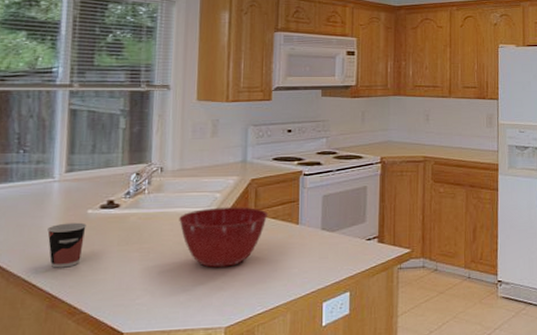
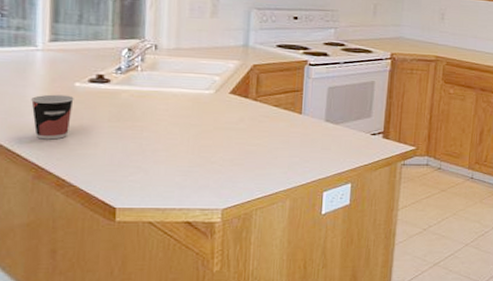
mixing bowl: present [179,207,269,268] -> none [175,90,270,151]

